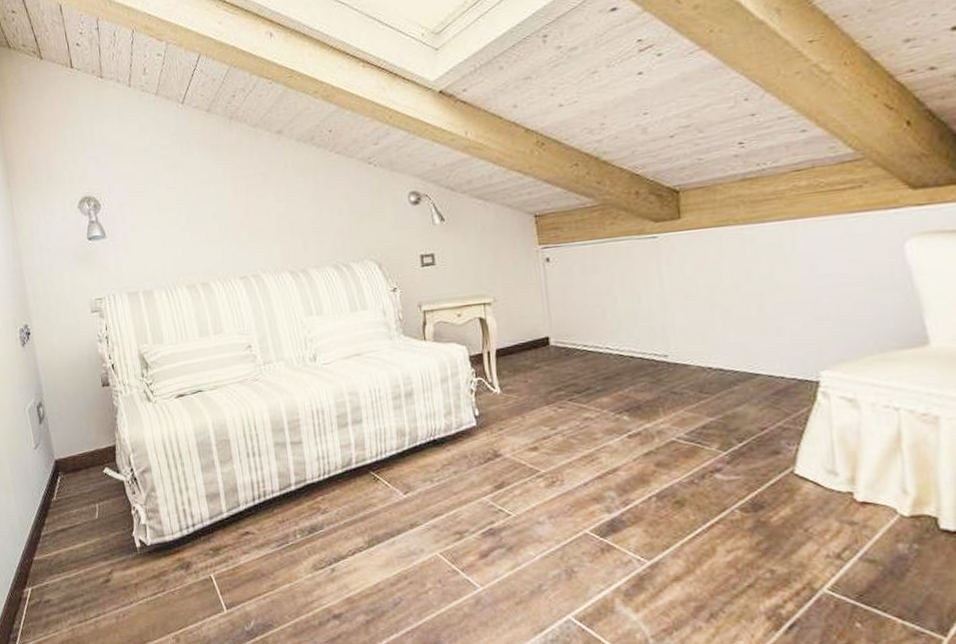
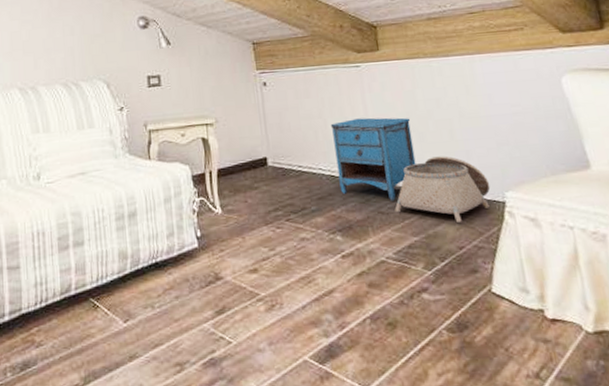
nightstand: none [620,292,717,381] -> present [330,117,416,201]
basket: none [689,333,803,403] -> present [394,156,490,222]

